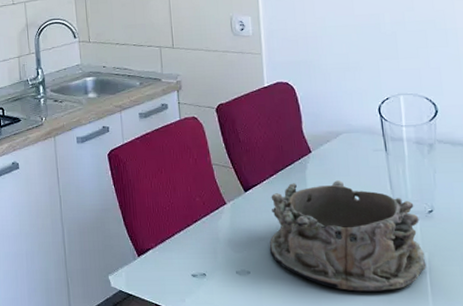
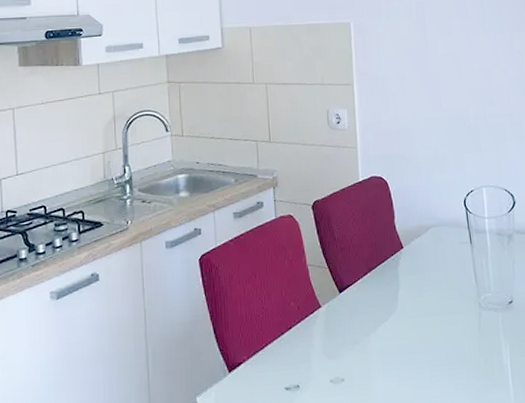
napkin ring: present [269,180,427,292] -> none [363,275,508,391]

